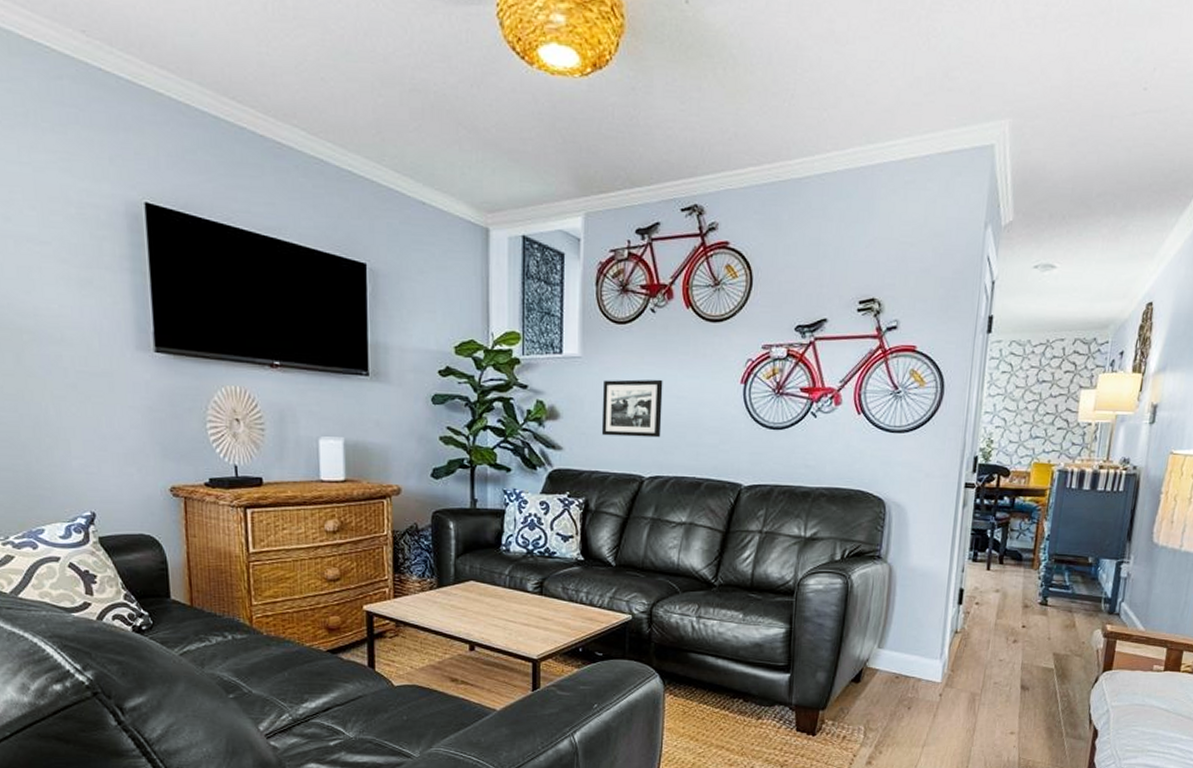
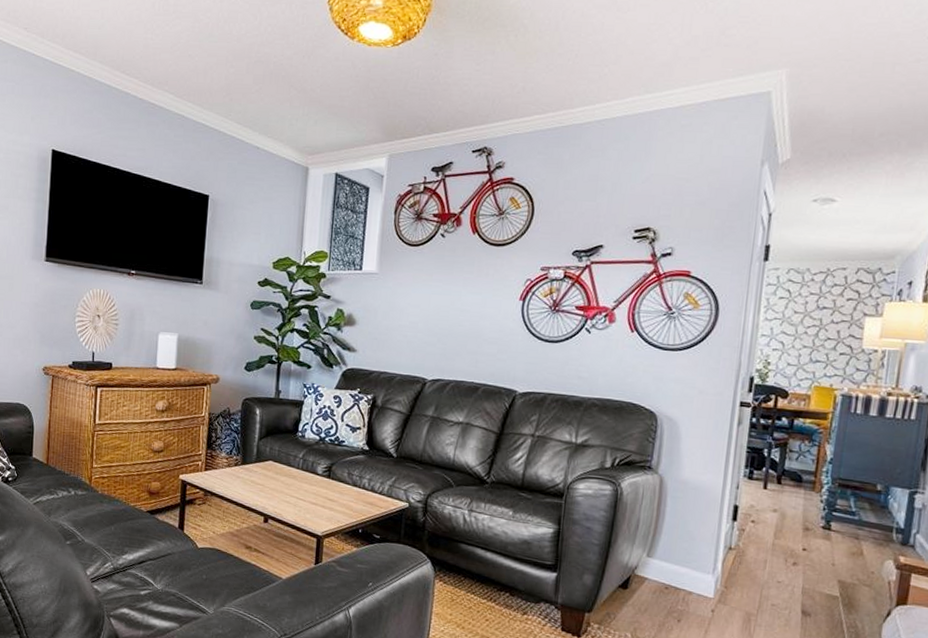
picture frame: present [601,379,663,438] -> none [391,293,449,345]

